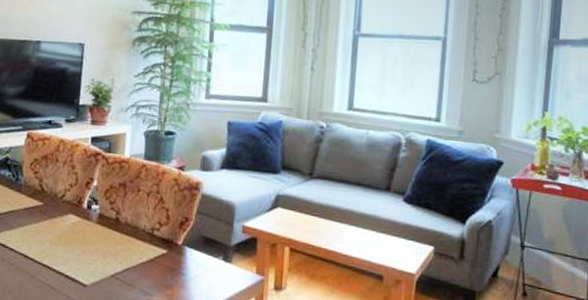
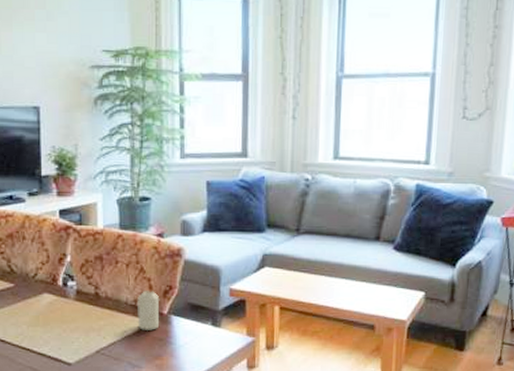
candle: none [152,220,176,260] -> present [137,291,160,330]

